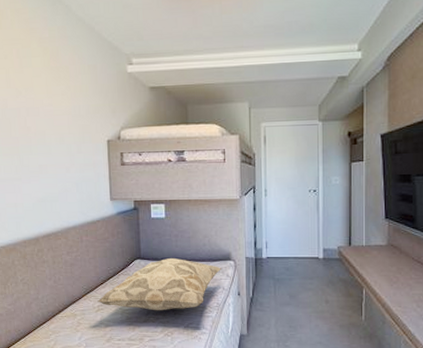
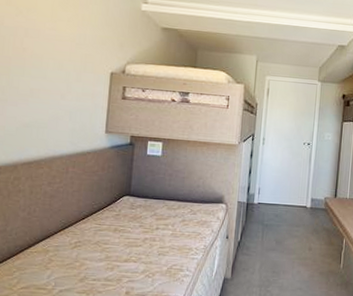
decorative pillow: present [97,259,221,311] -> none [75,197,213,251]

